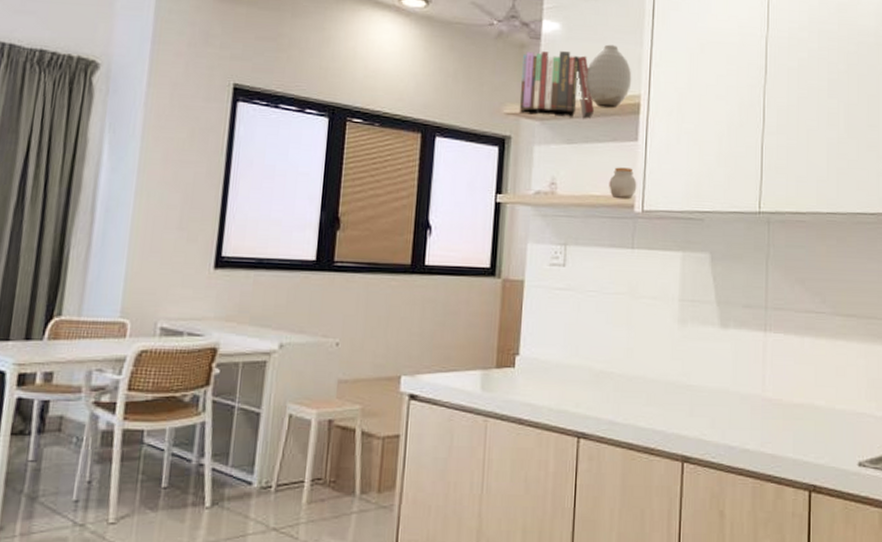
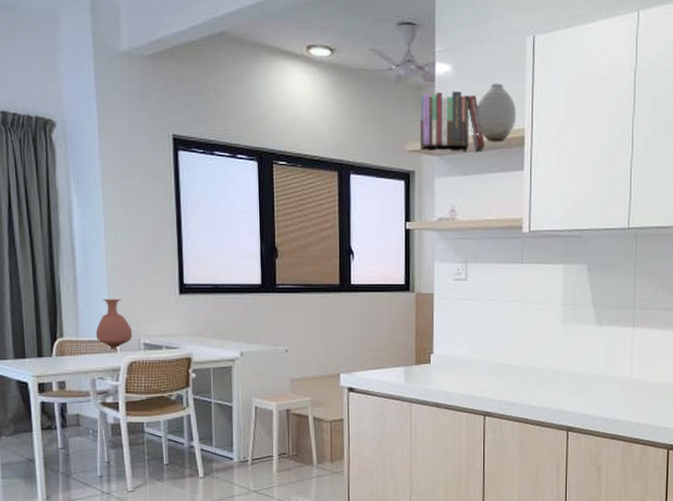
vase: none [102,271,149,333] -> present [95,299,133,348]
jar: present [609,167,637,200] -> none [500,194,524,222]

